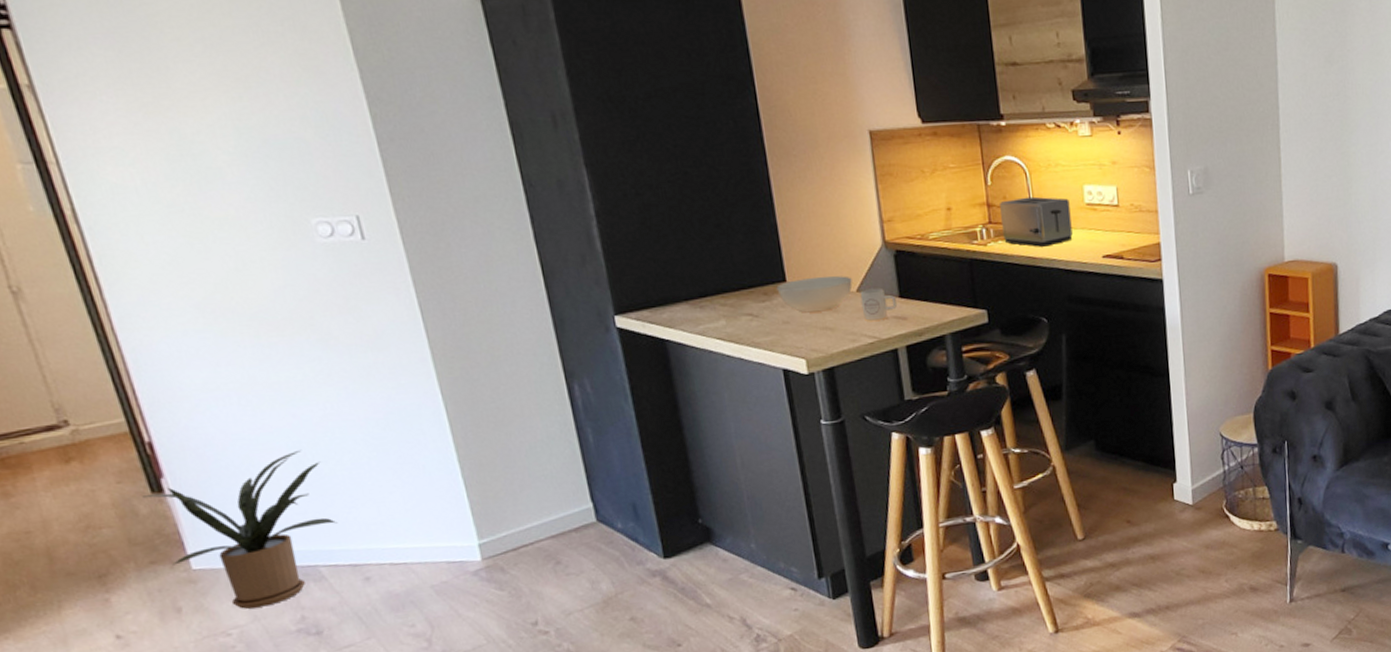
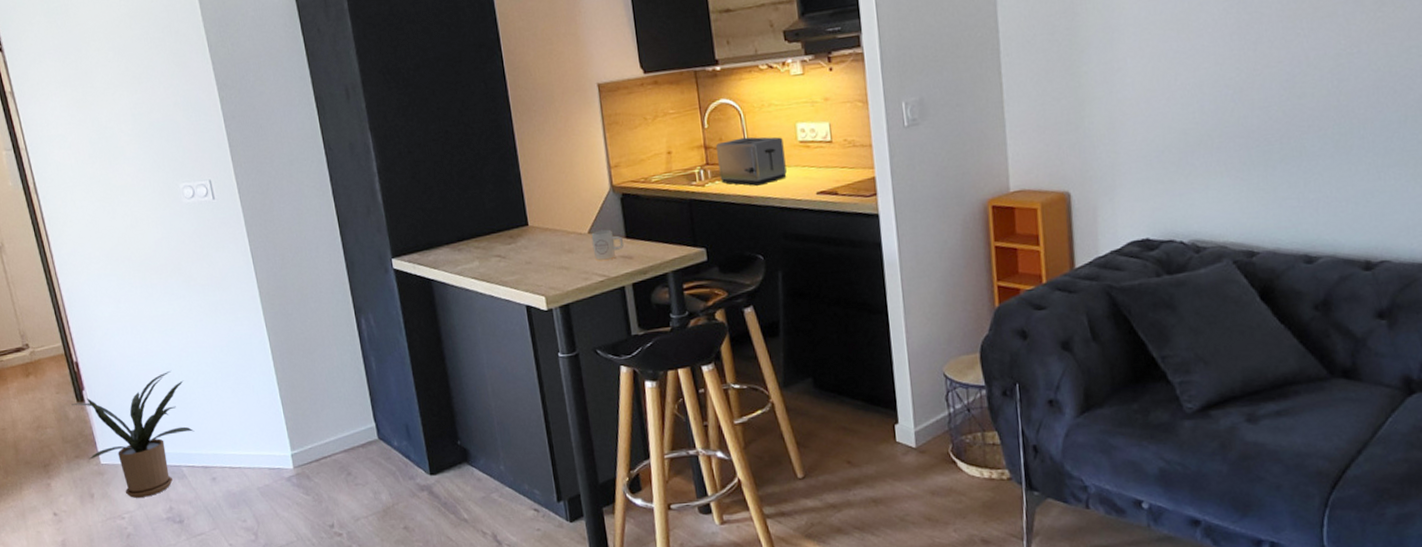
bowl: present [776,275,853,313] -> none [520,219,585,254]

